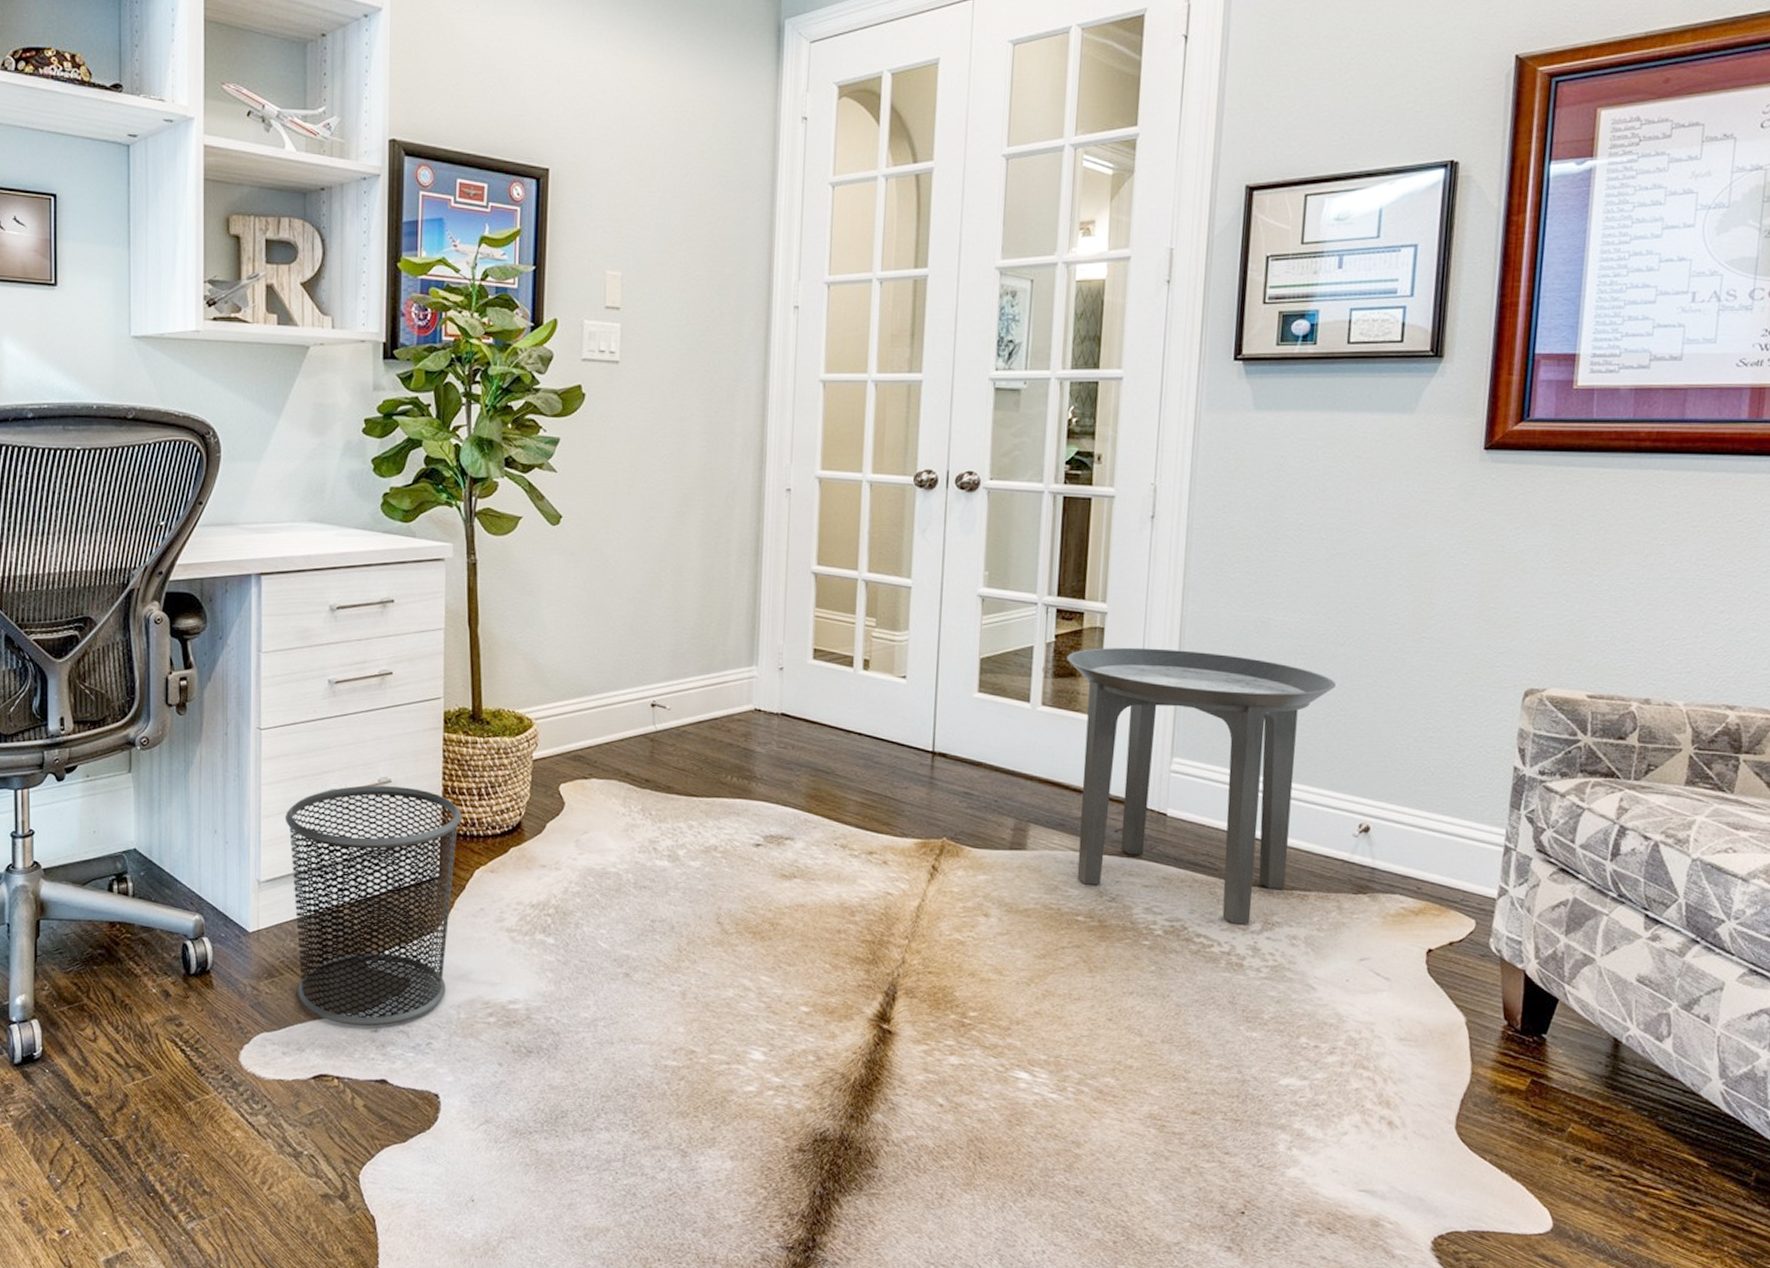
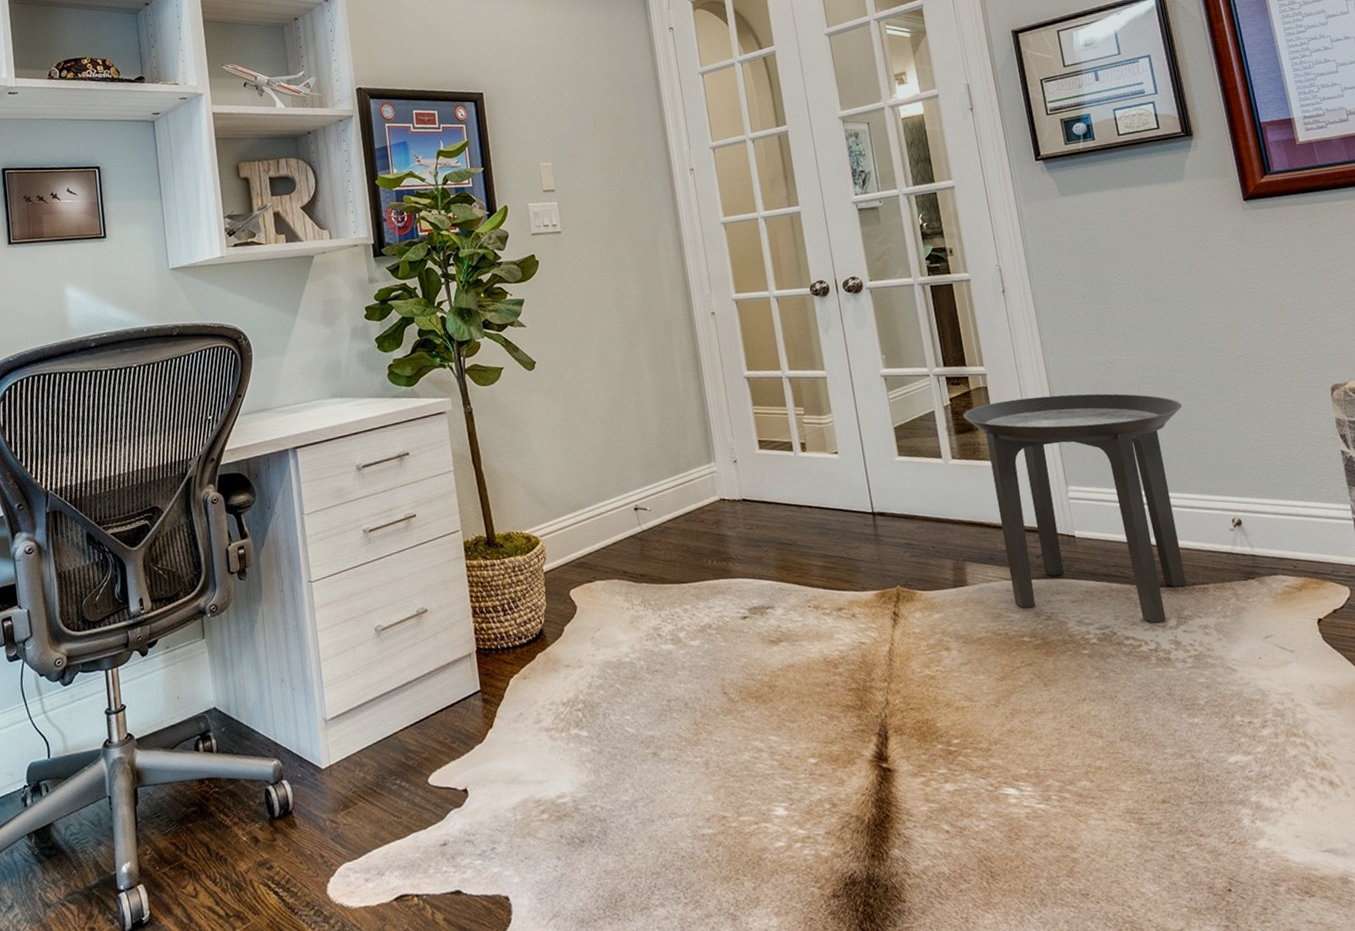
trash can: present [284,785,462,1027] -> none [341,613,501,843]

